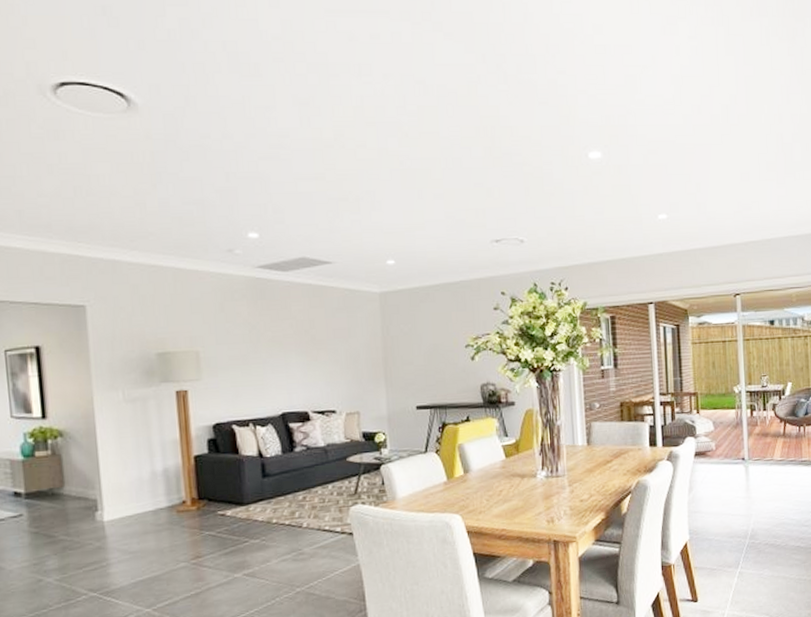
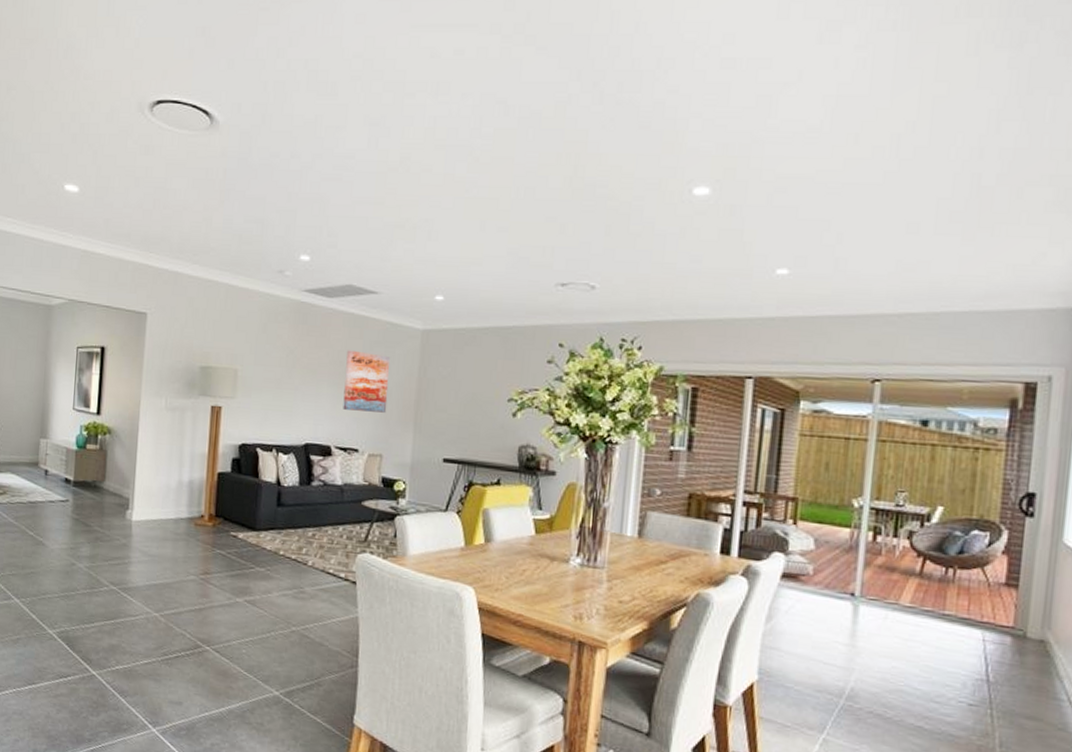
wall art: none [310,319,357,376] -> present [343,350,391,413]

